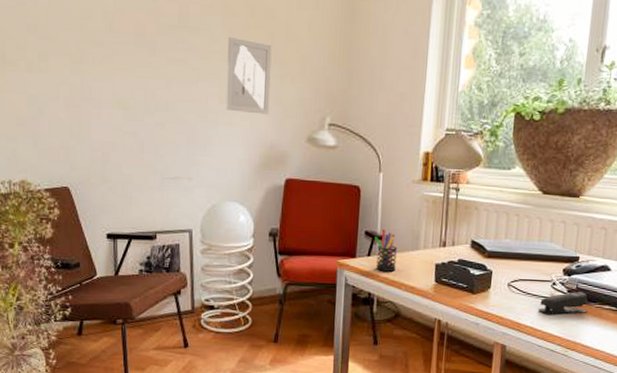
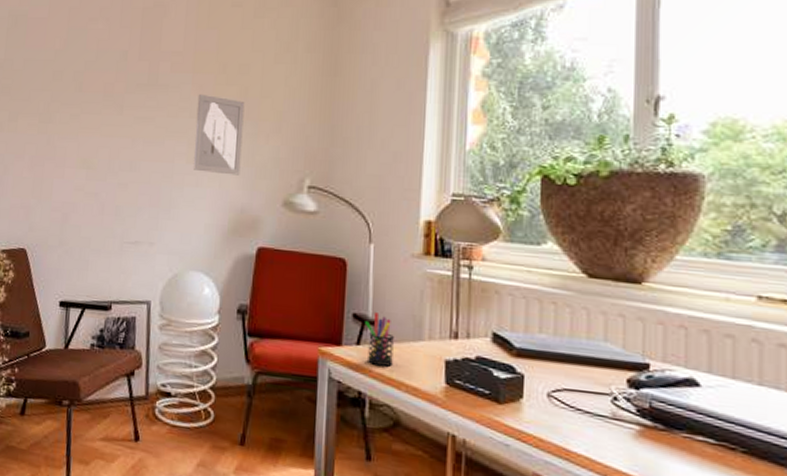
stapler: present [538,292,588,314] -> none [595,412,670,445]

